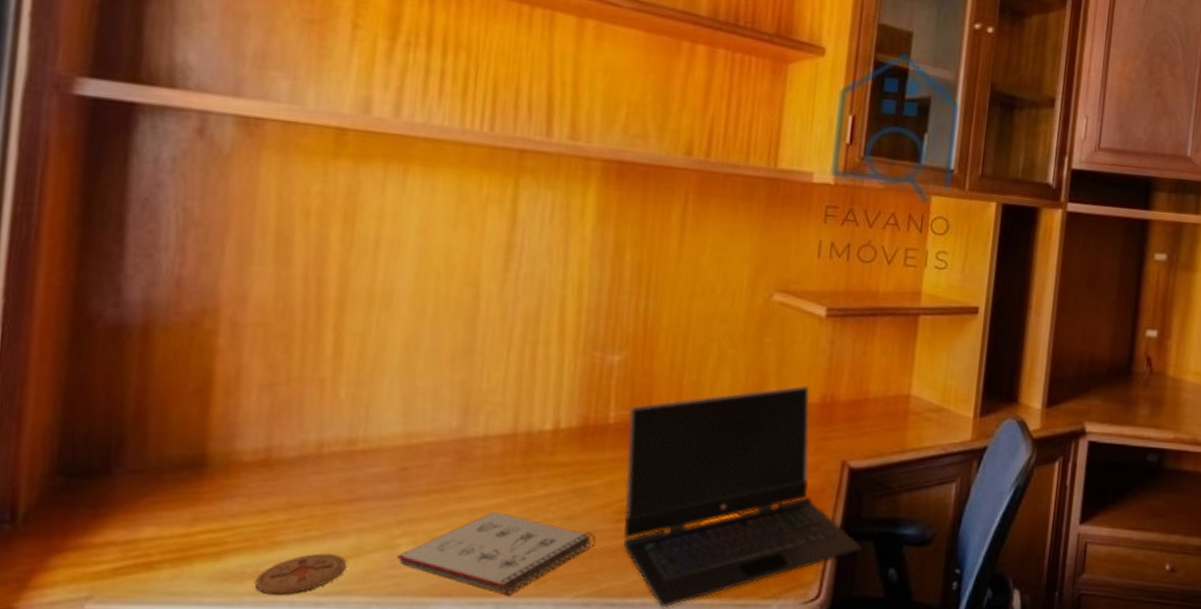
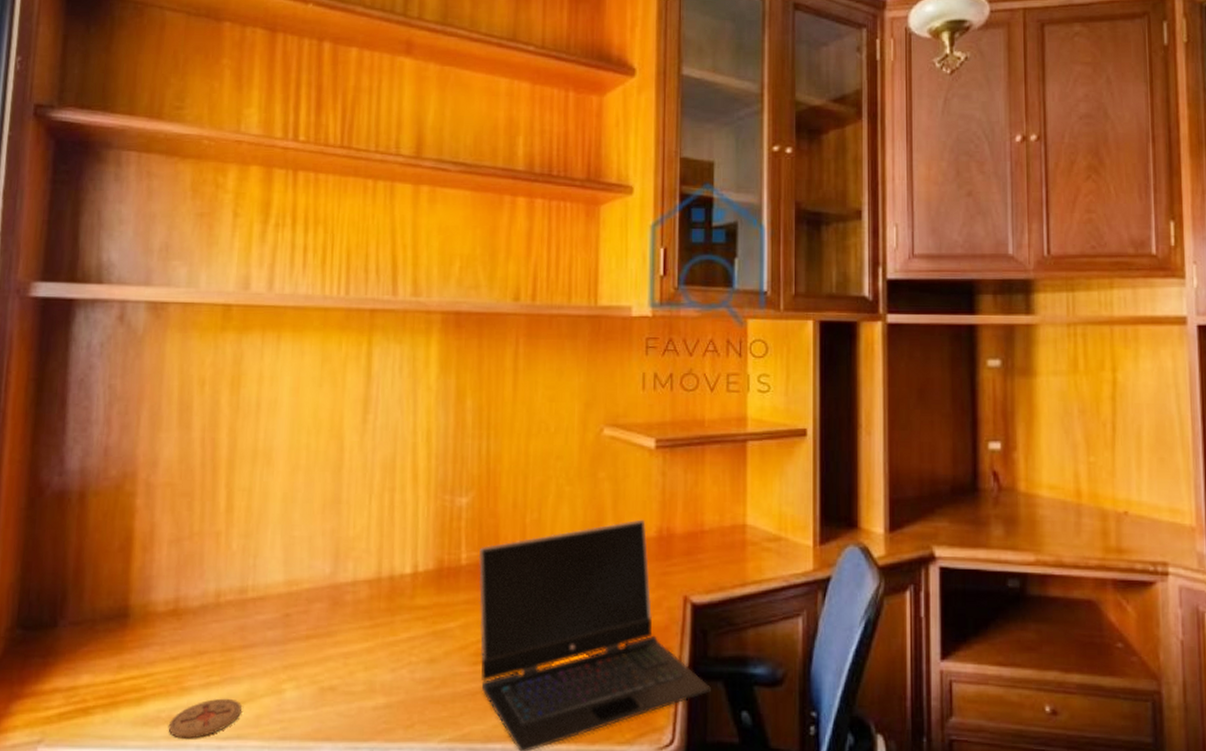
notepad: present [397,511,596,596] -> none [284,655,456,741]

